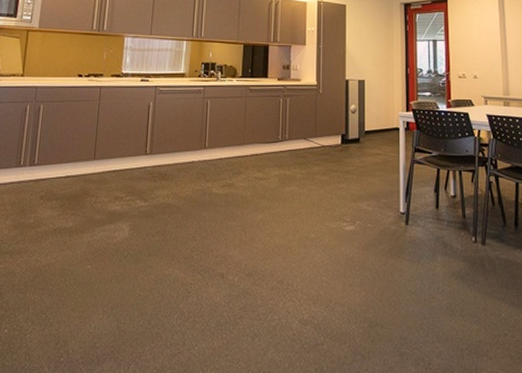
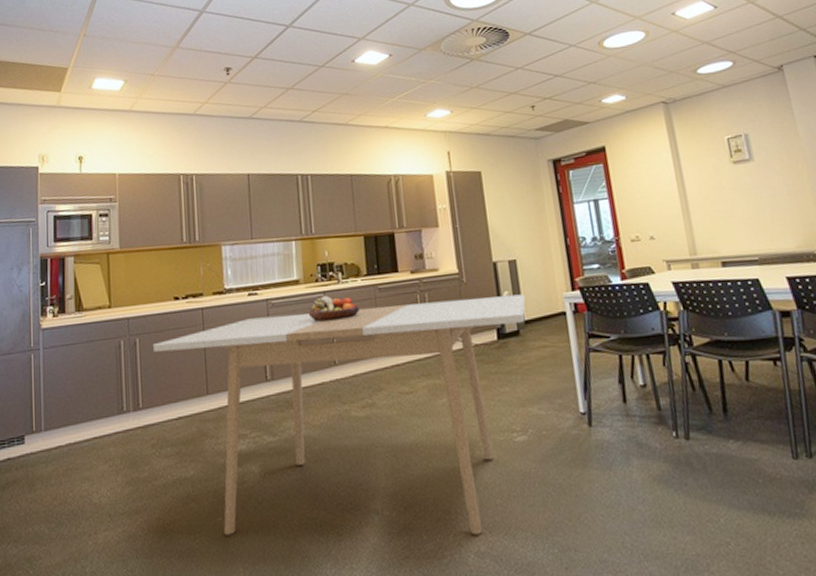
dining table: none [54,100,368,305] -> present [153,294,526,536]
fruit bowl: none [188,89,233,111] -> present [308,295,361,322]

